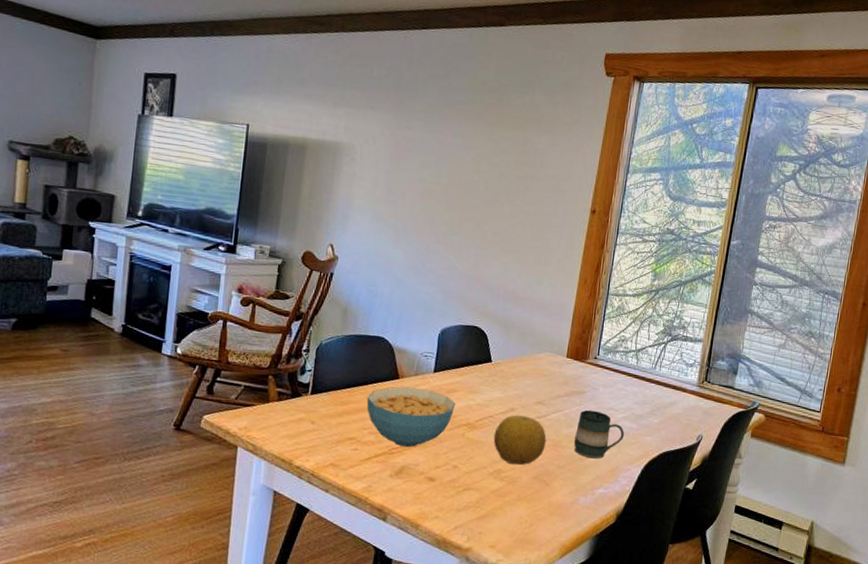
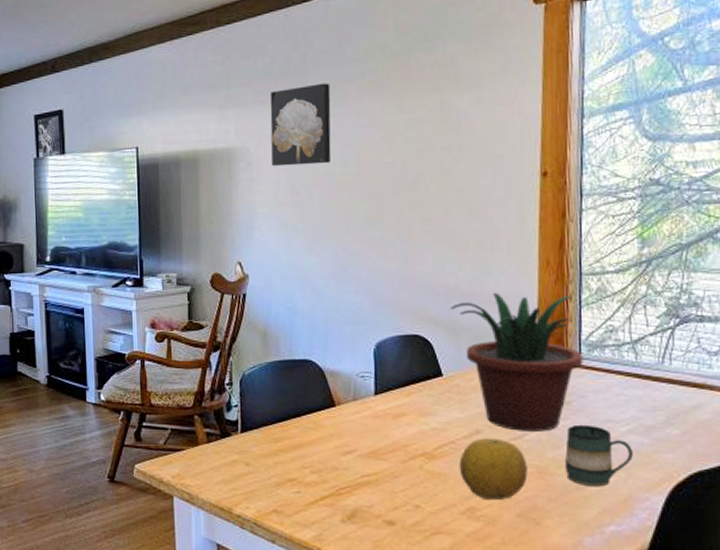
cereal bowl: present [366,386,456,447] -> none [302,415,407,485]
wall art: none [374,100,435,172] -> present [270,83,332,167]
potted plant: none [506,299,600,413] -> present [450,292,583,431]

